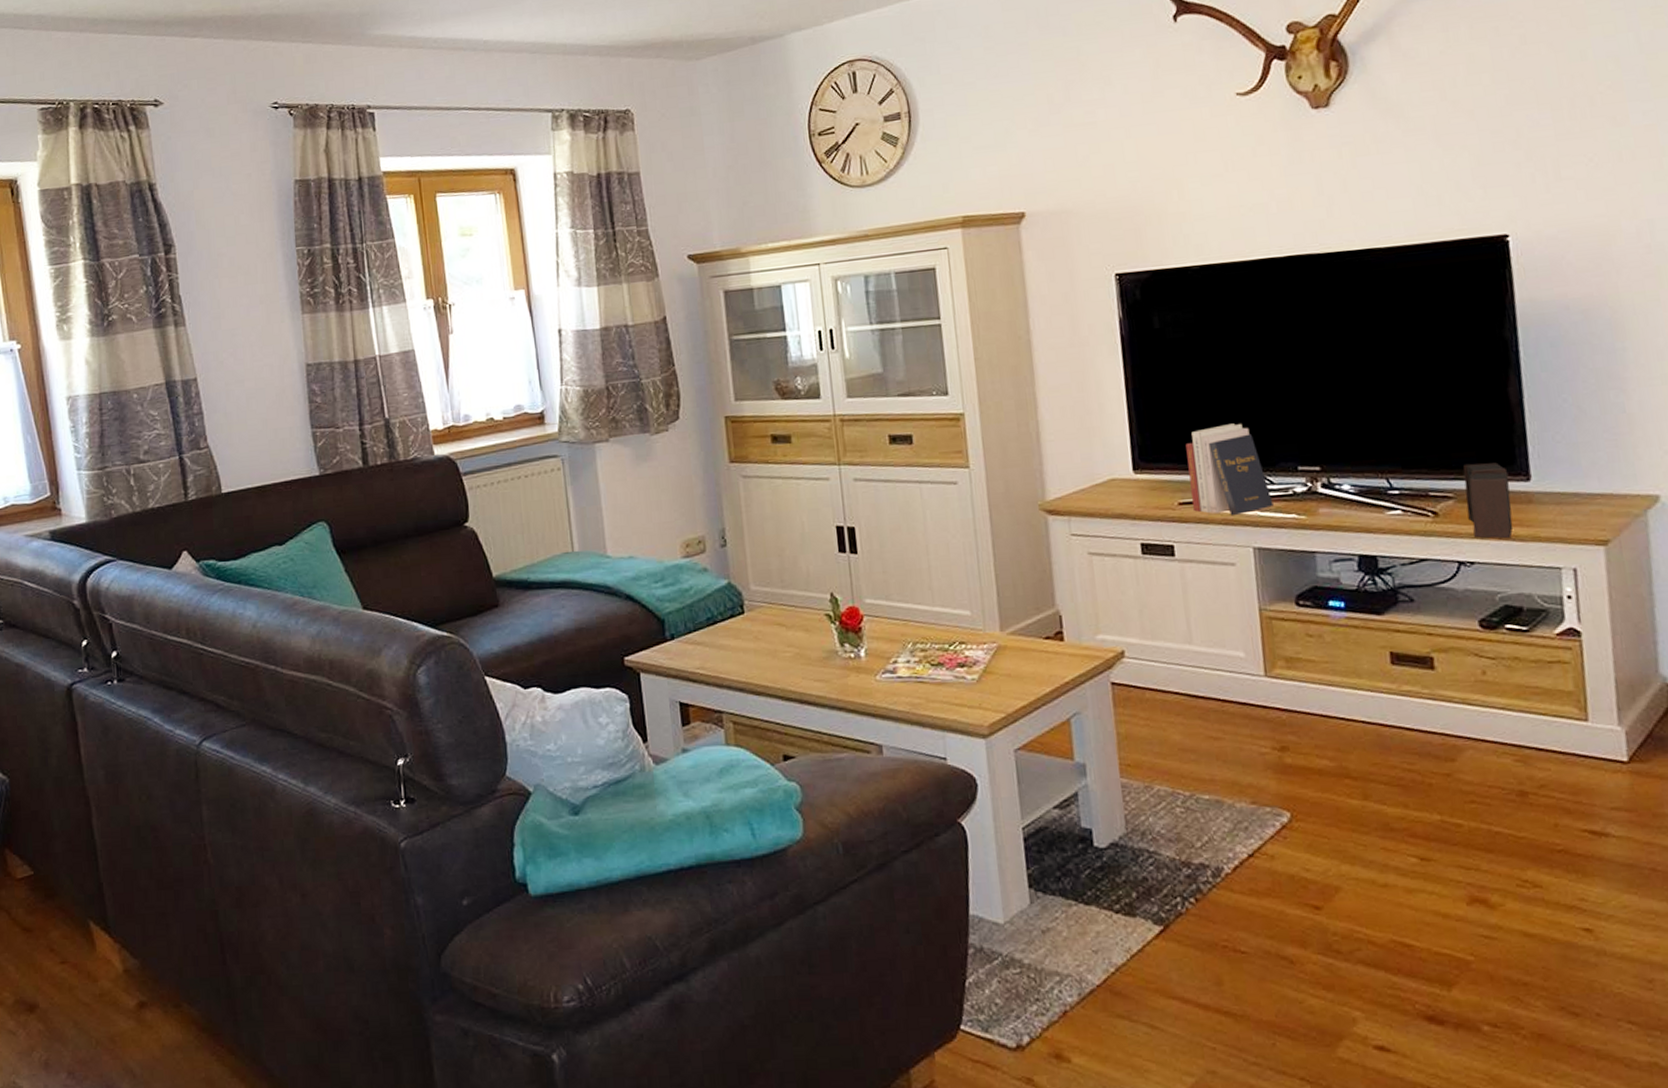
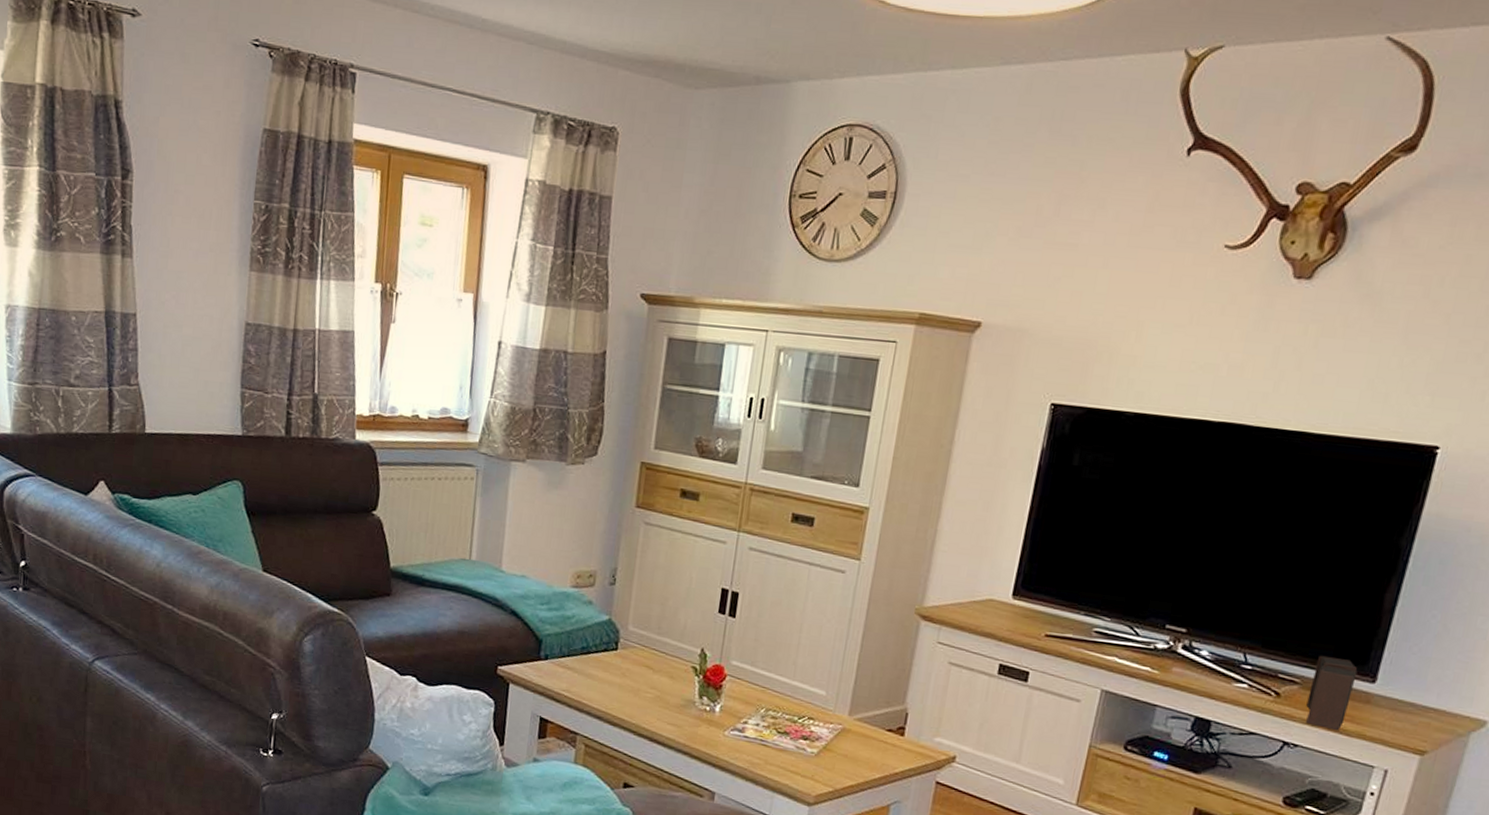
books: present [1185,423,1274,516] -> none [1056,570,1134,658]

